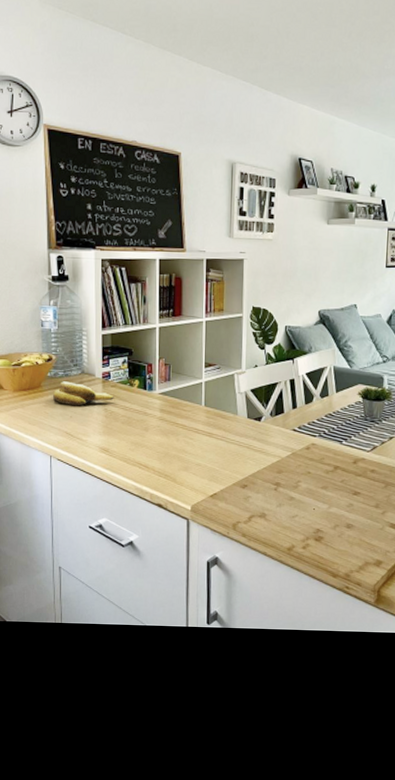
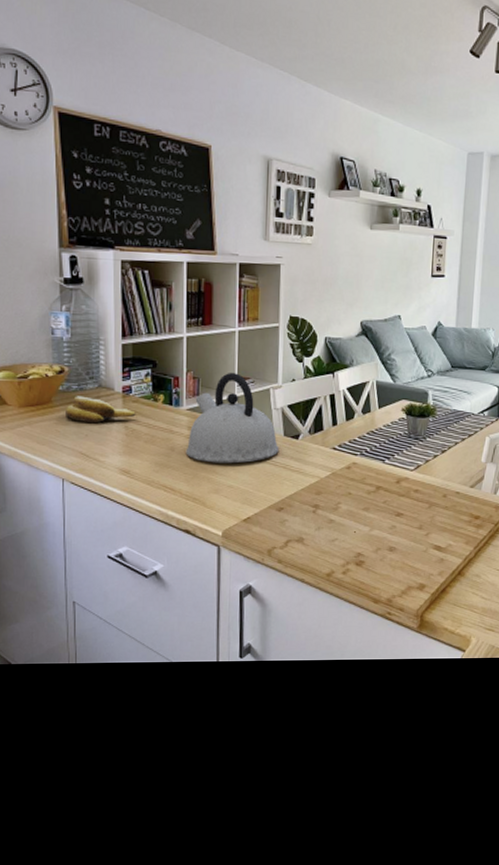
kettle: none [158,359,243,443] -> present [185,372,279,464]

